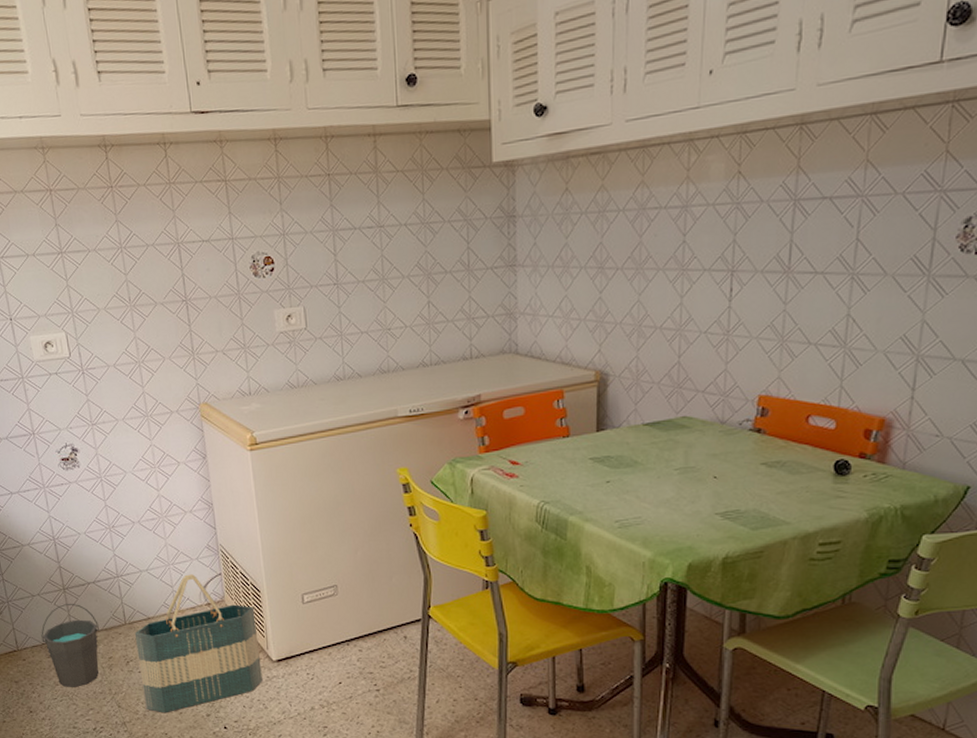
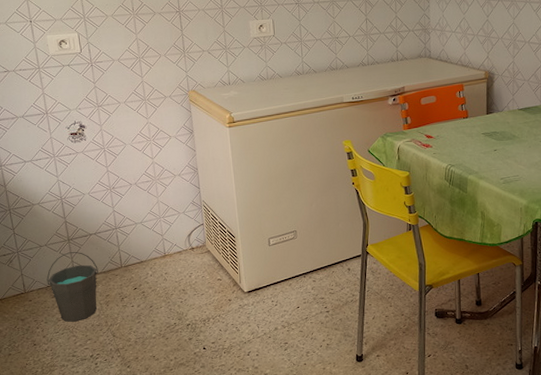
tote bag: present [134,574,262,713] -> none [129,225,236,340]

